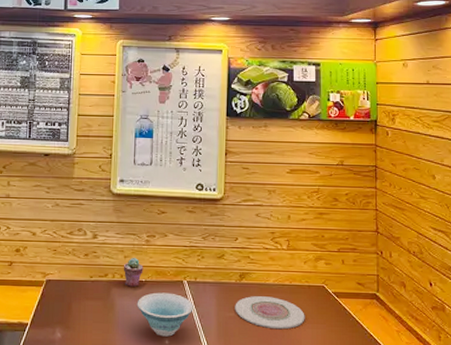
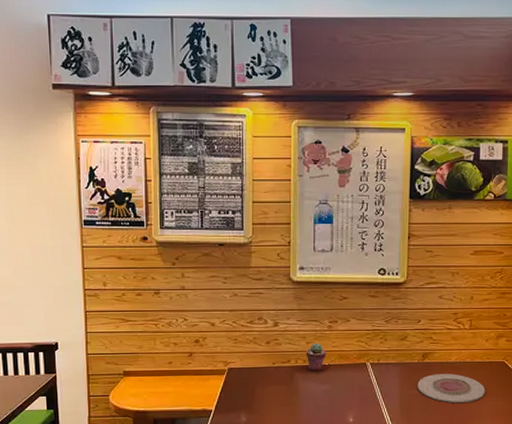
bowl: present [137,292,194,337] -> none [320,375,377,415]

